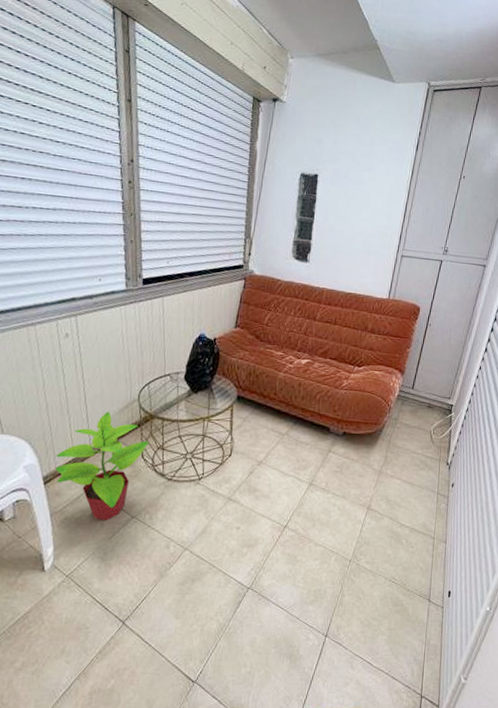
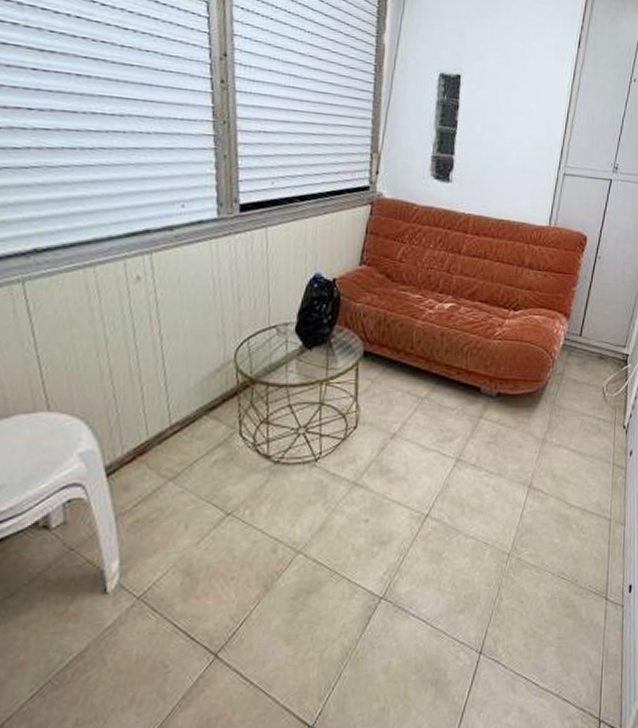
potted plant: present [55,412,149,520] -> none [122,377,250,520]

